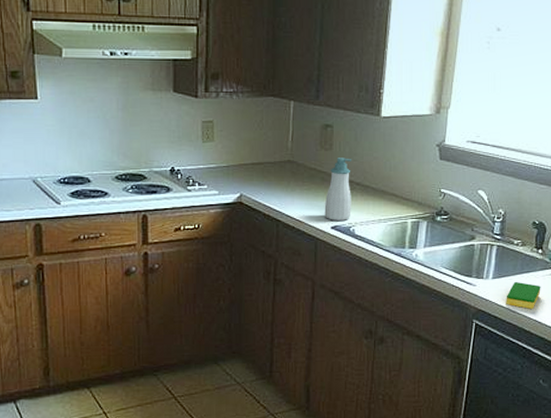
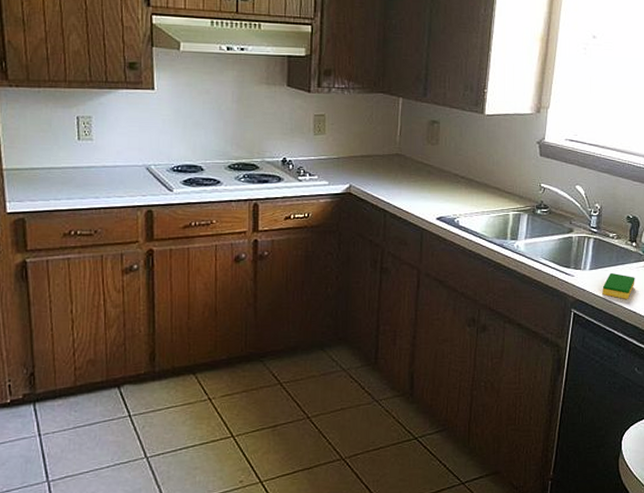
soap bottle: present [324,158,351,221] -> none [430,152,456,212]

